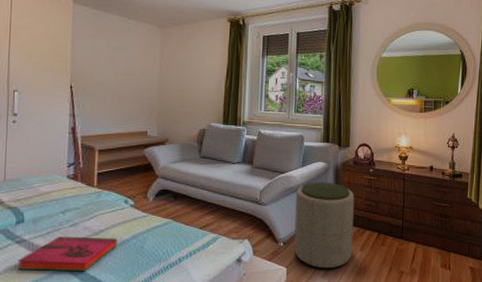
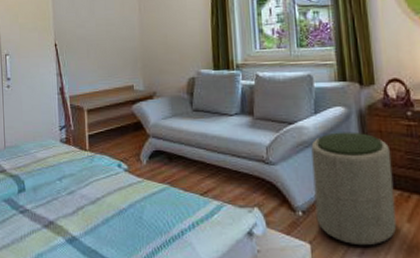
hardback book: present [17,236,117,272] -> none [23,206,115,245]

